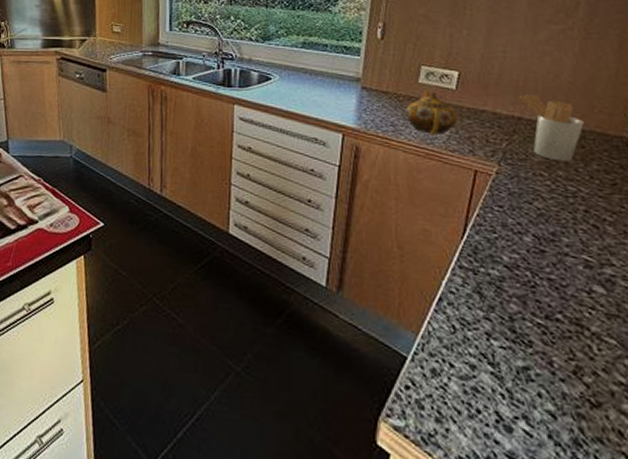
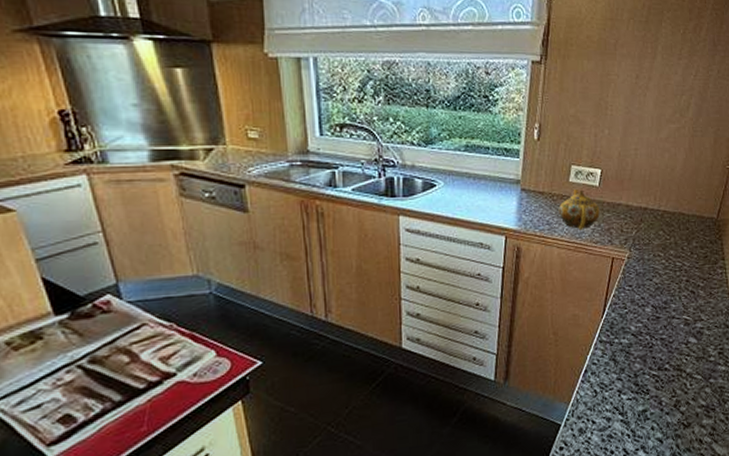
utensil holder: present [519,93,584,162] -> none [646,186,689,243]

